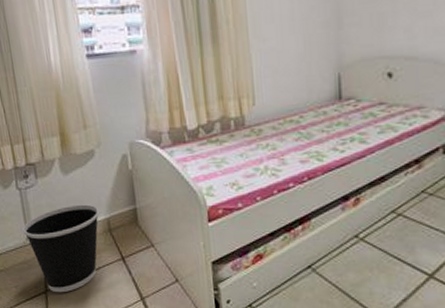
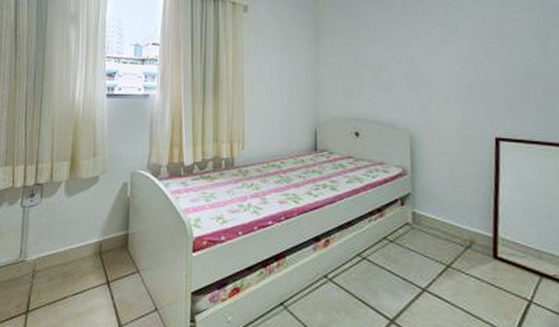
wastebasket: present [23,204,100,293] -> none [18,226,94,315]

